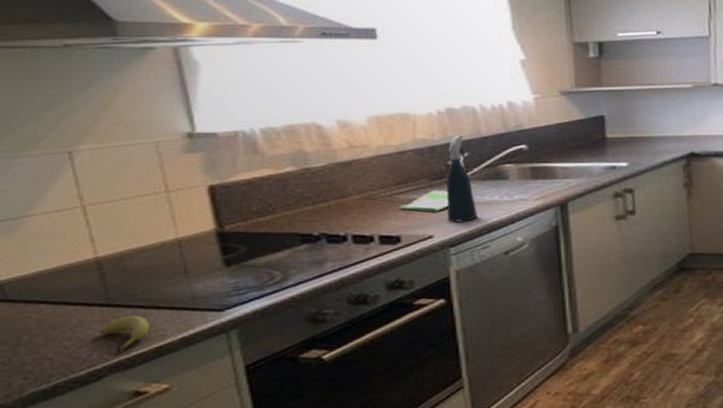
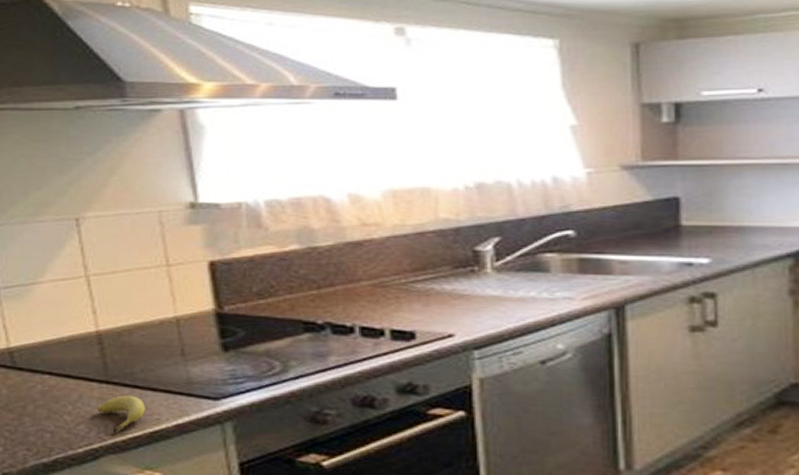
dish towel: present [399,190,449,213] -> none [415,280,474,306]
spray bottle: present [445,135,478,222] -> none [471,215,509,321]

